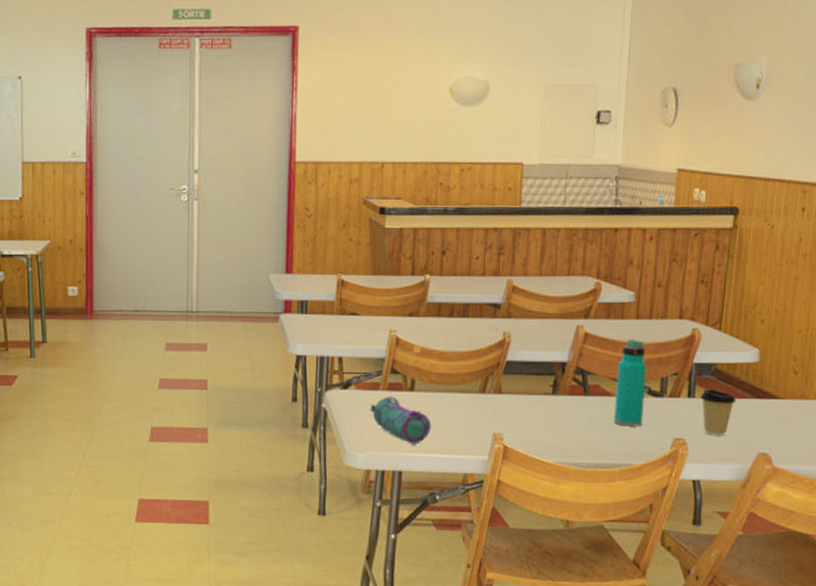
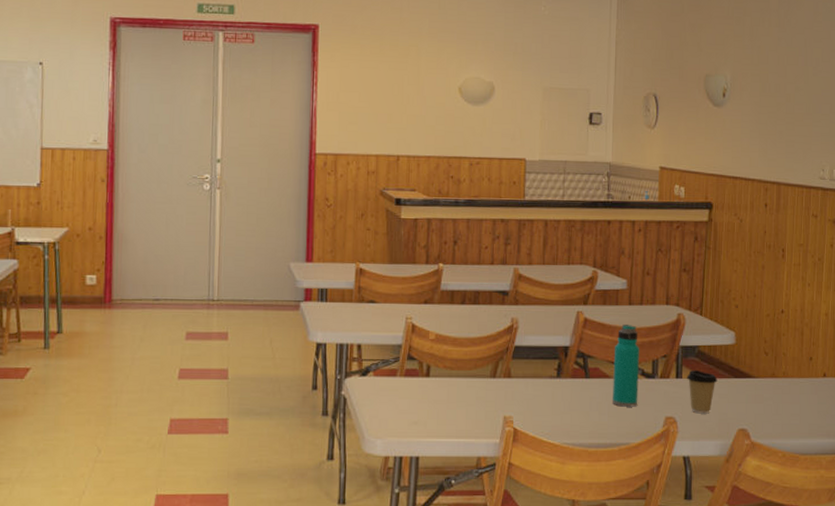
pencil case: present [370,396,432,445] -> none [388,382,447,431]

